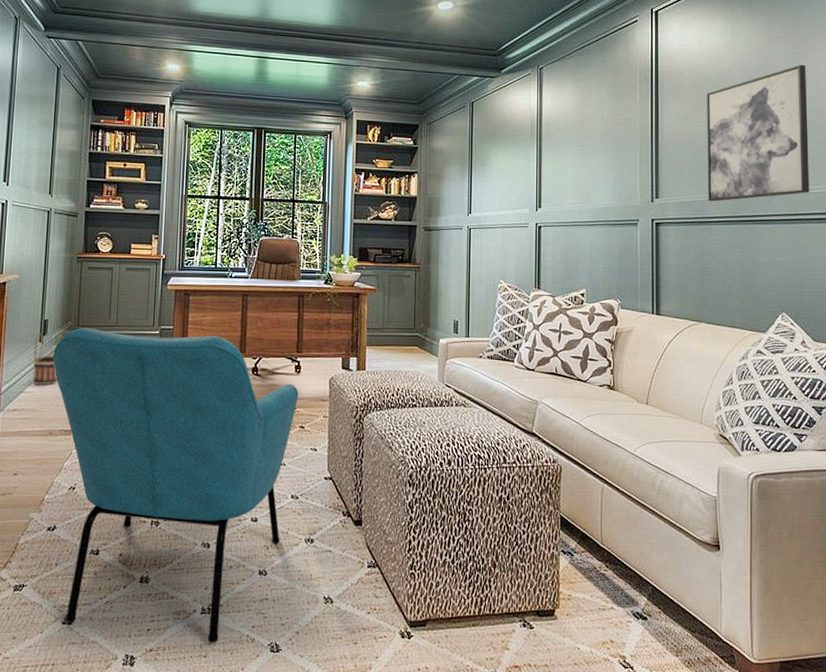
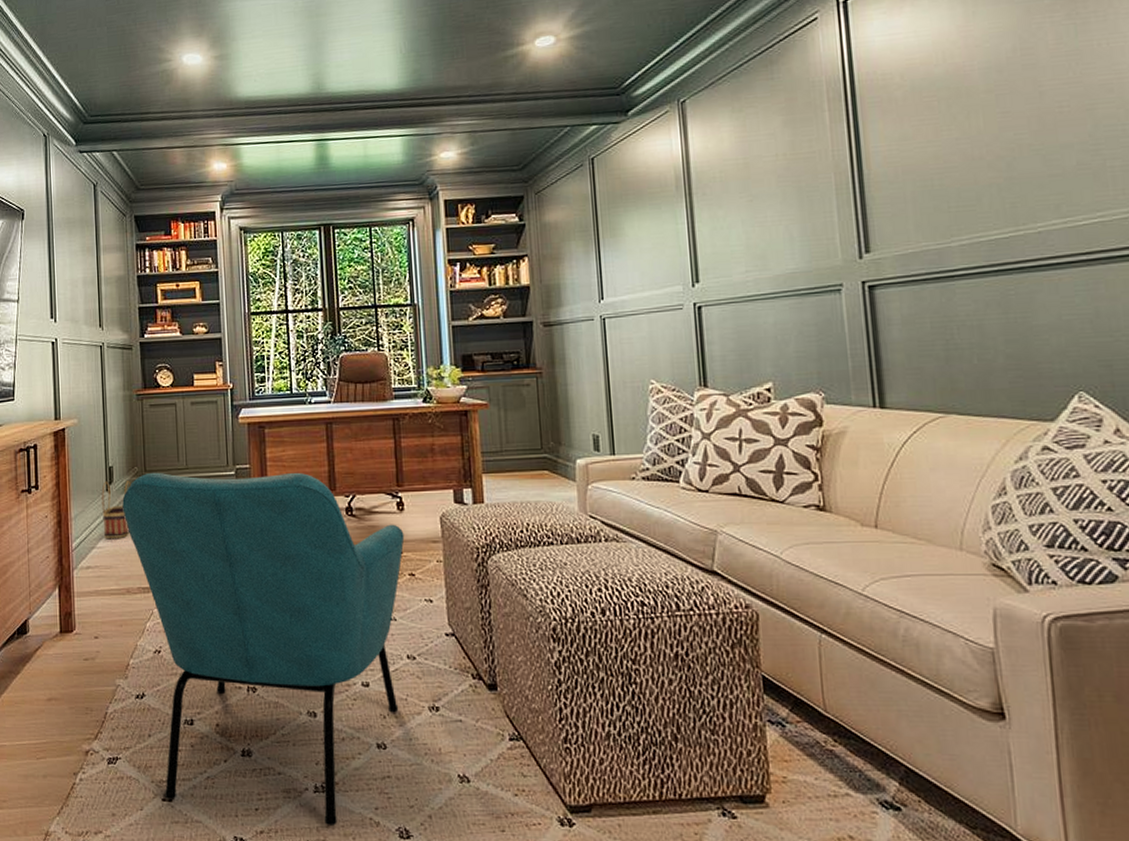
wall art: present [707,64,809,202] -> none [932,39,1111,249]

